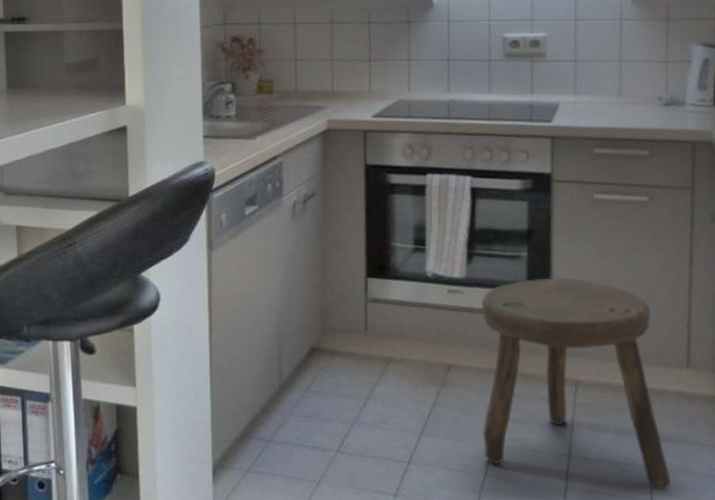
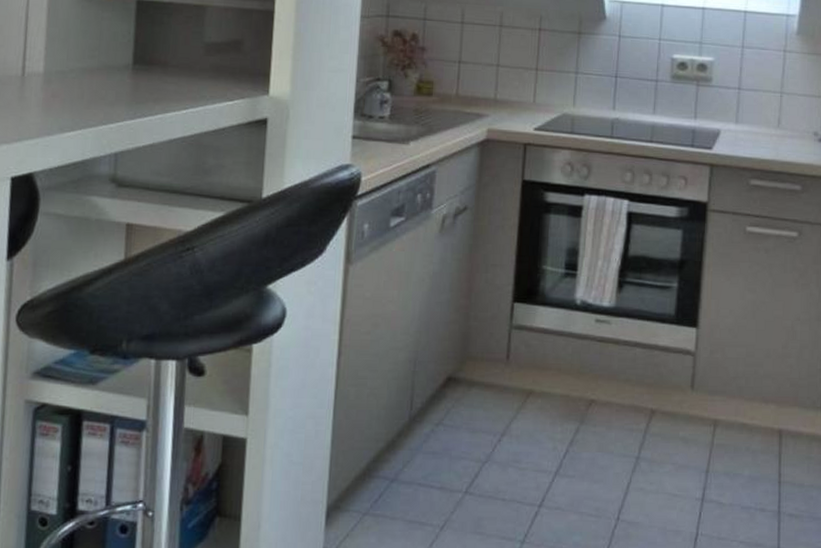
stool: present [481,277,671,490] -> none [617,311,798,537]

